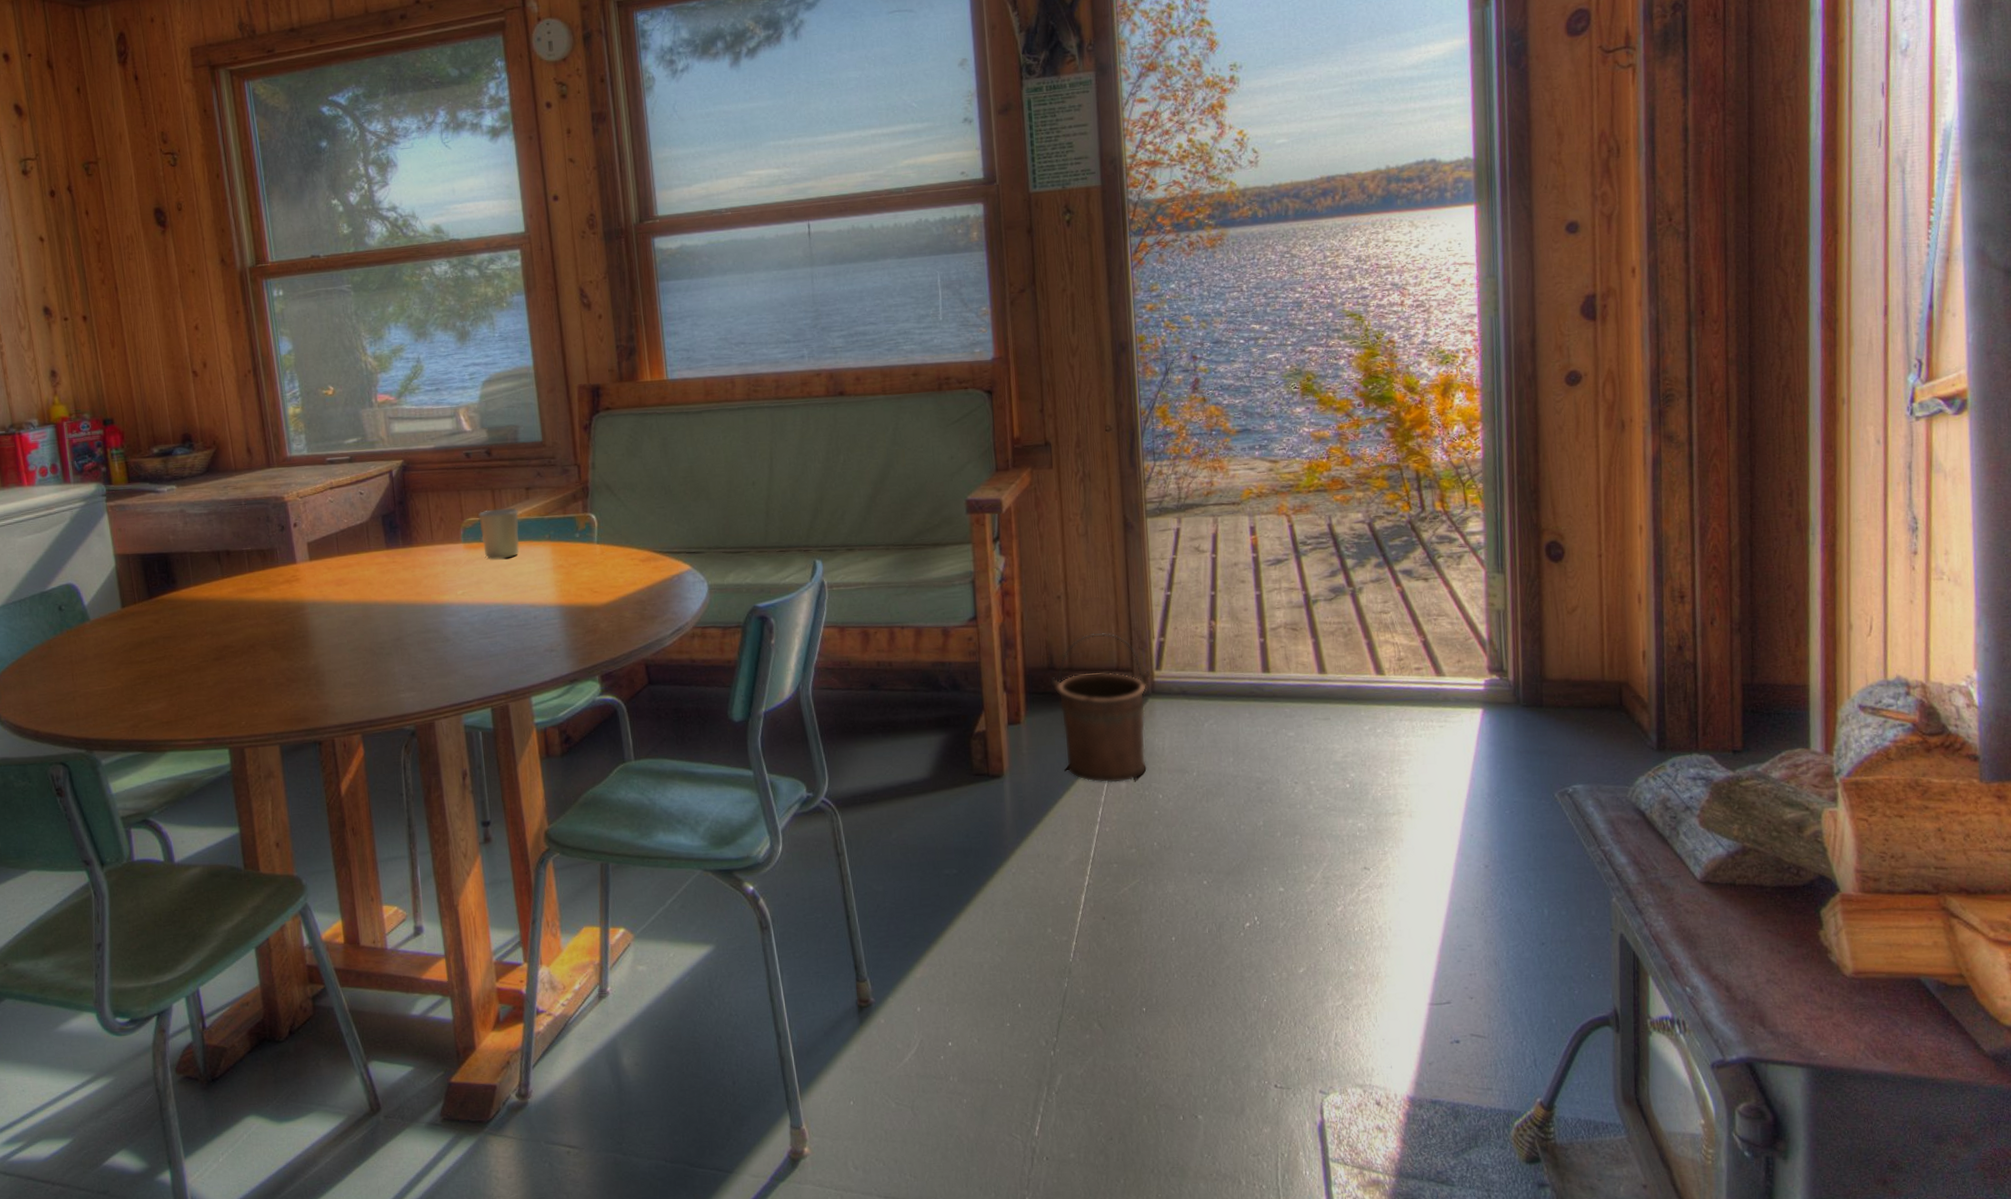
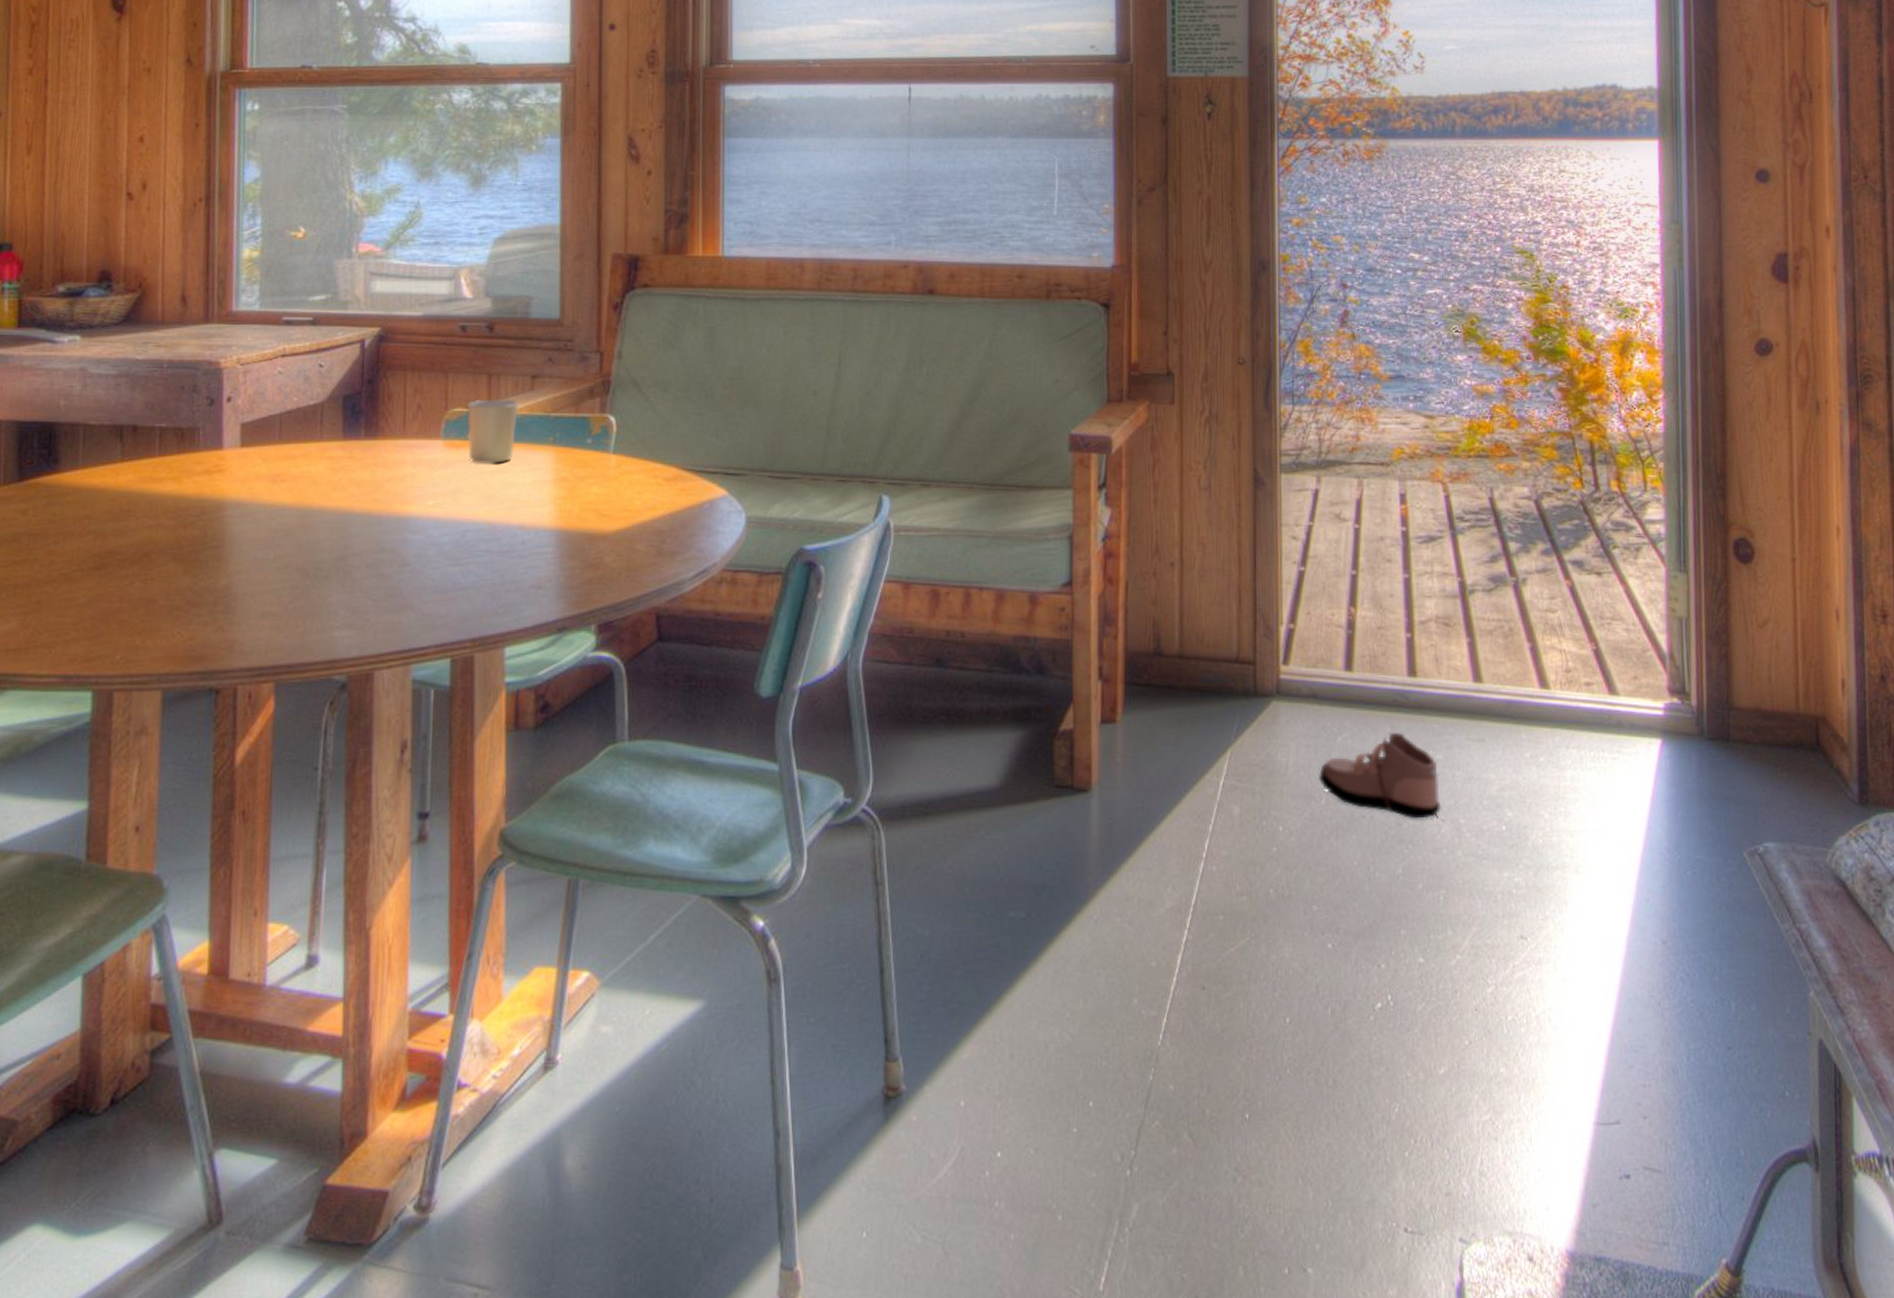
bucket: present [1049,632,1151,783] -> none [1155,612,1277,807]
boot: none [1190,717,1295,783] -> present [1319,732,1442,819]

